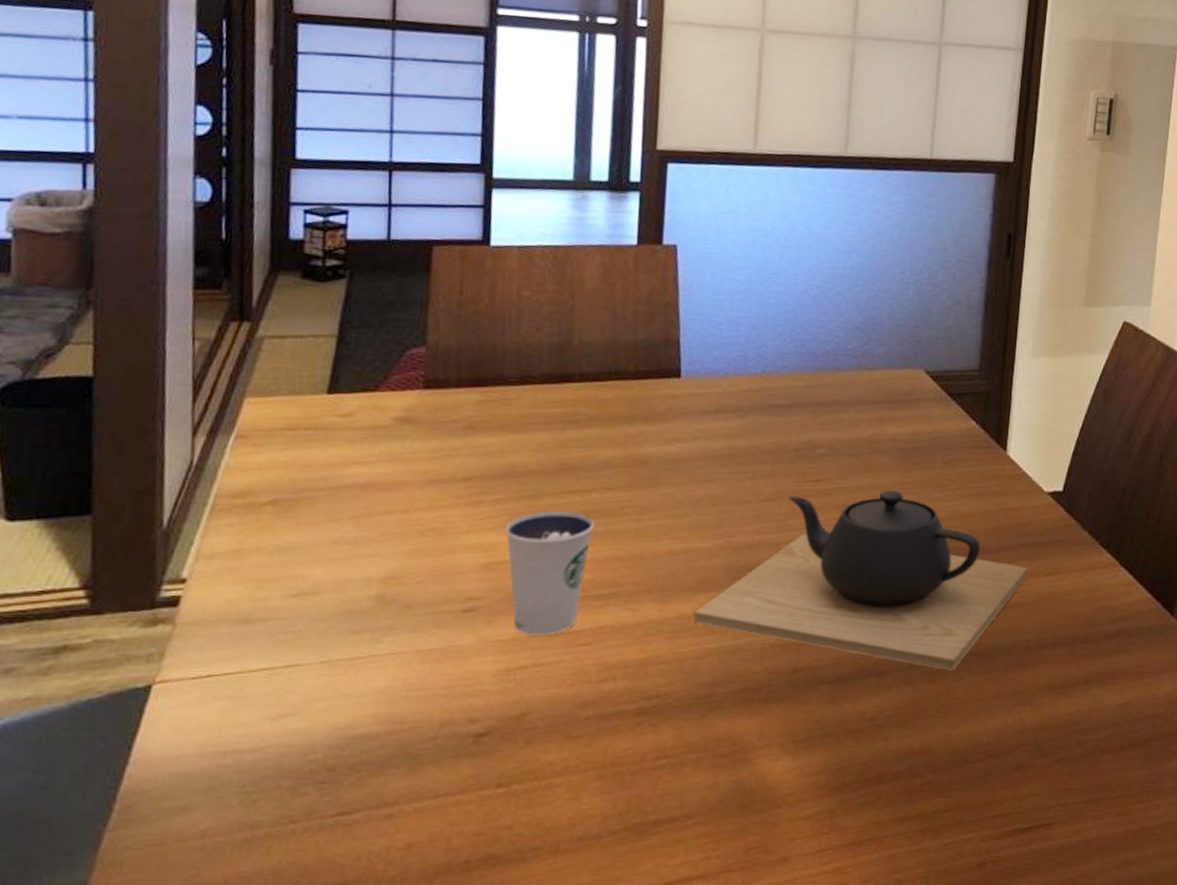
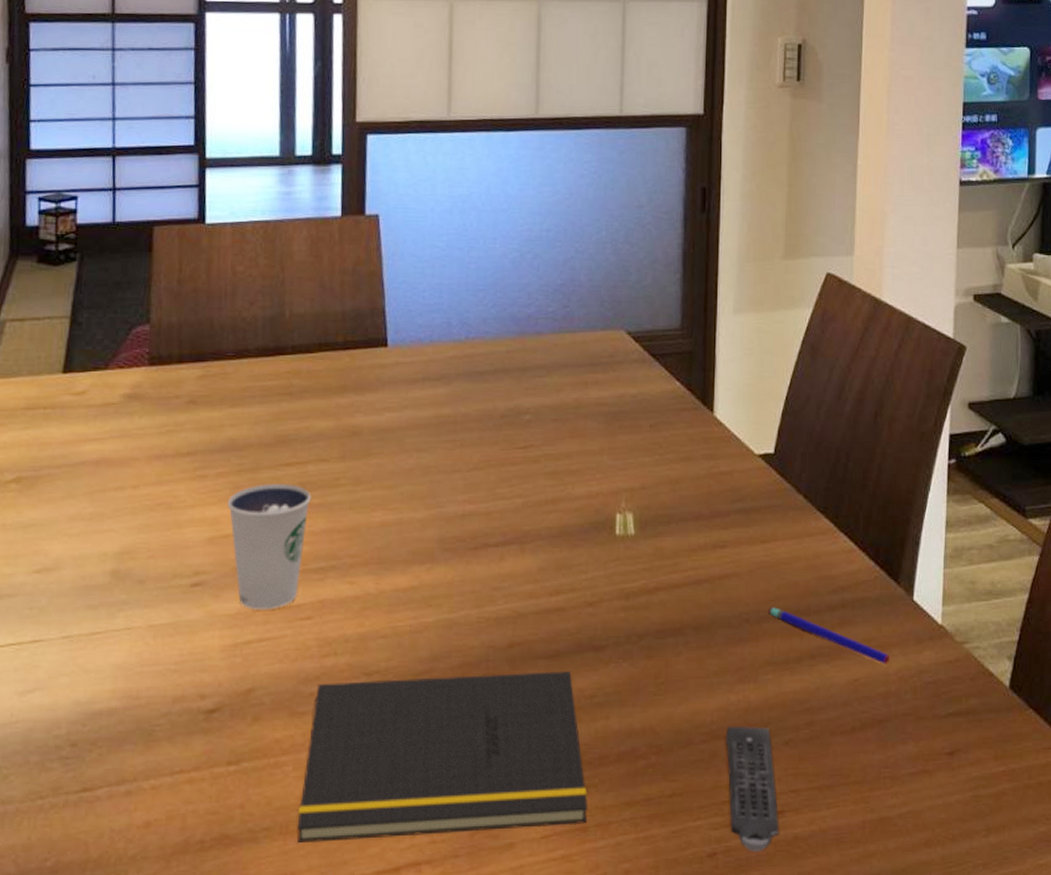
notepad: none [567,695,864,862] -> present [297,671,588,844]
teapot: present [693,490,1028,671] -> none [409,455,743,645]
remote control: none [999,745,1047,861] -> present [726,725,780,852]
pen: none [1048,636,1161,689] -> present [768,607,891,664]

